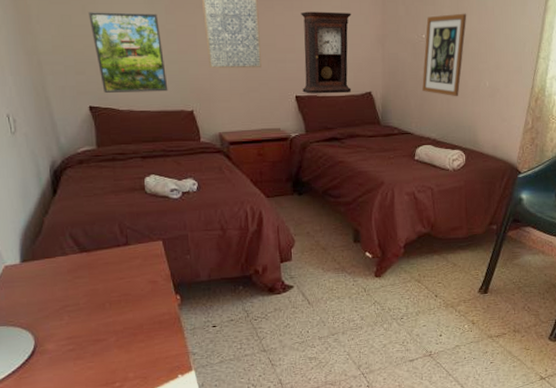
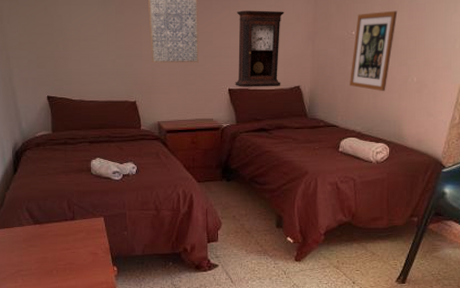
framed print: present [88,12,168,93] -> none [50,12,115,84]

